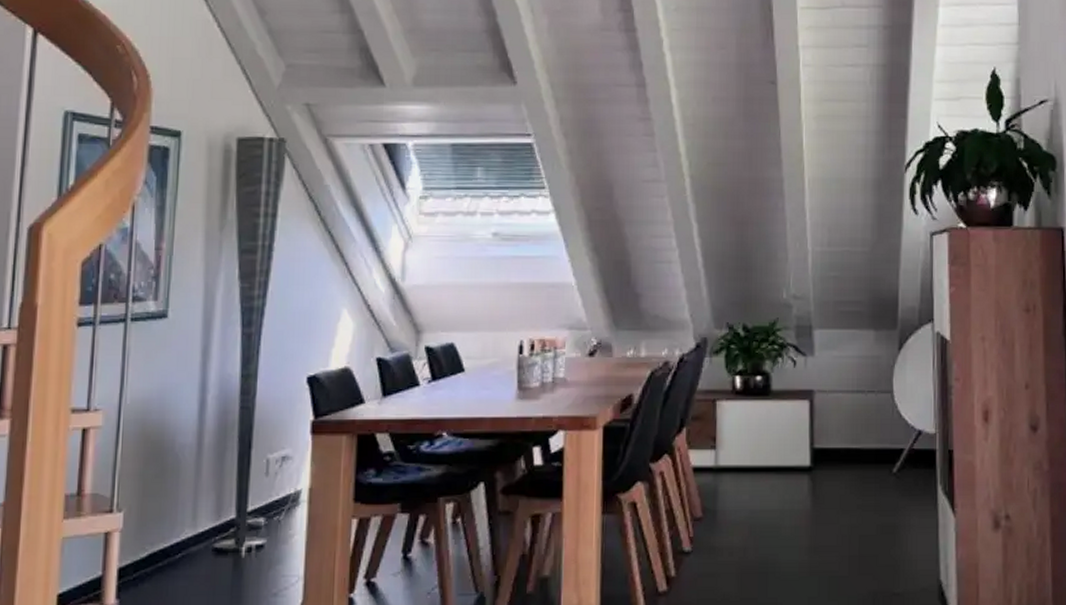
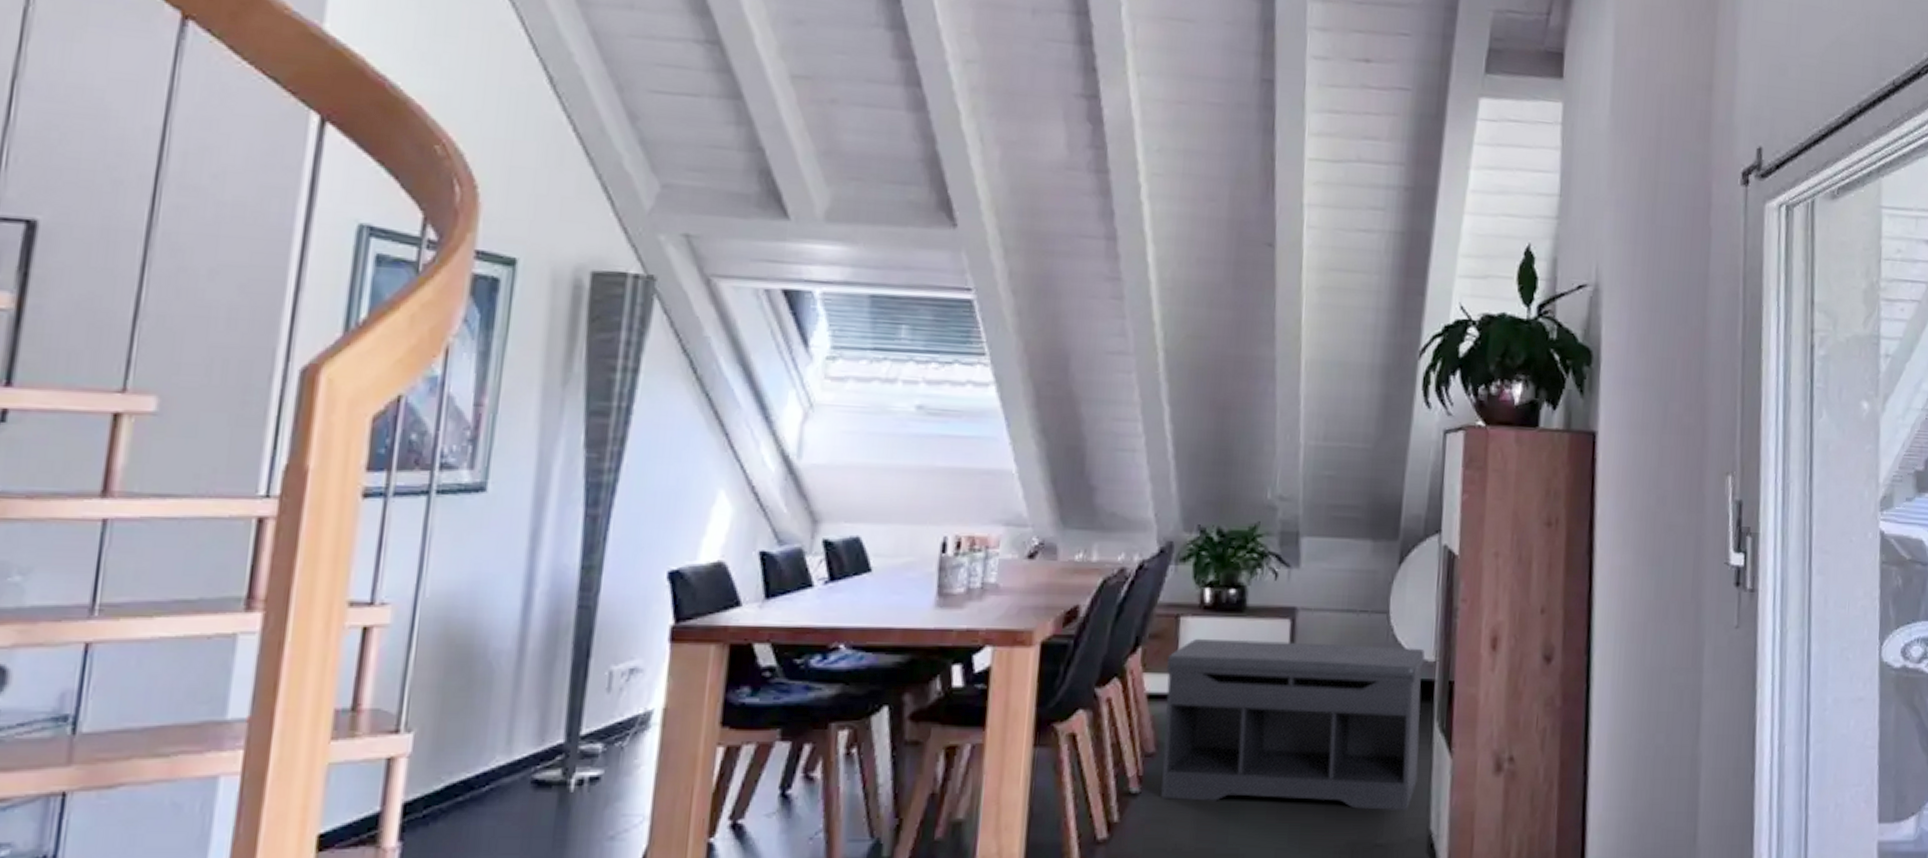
bench: none [708,419,927,565] -> present [1160,638,1425,812]

